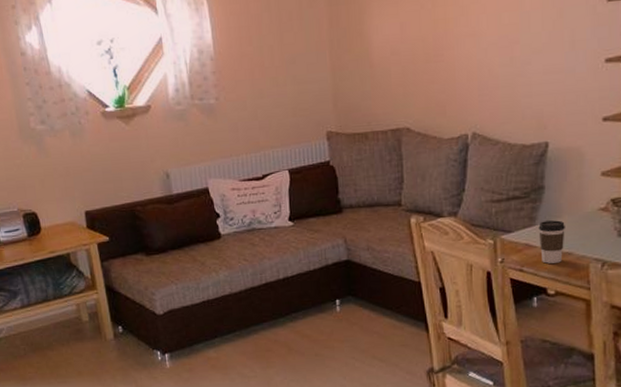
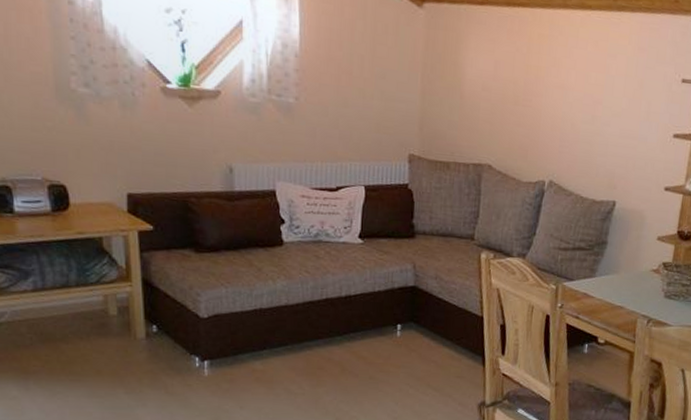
coffee cup: present [538,220,565,264] -> none [596,274,621,315]

